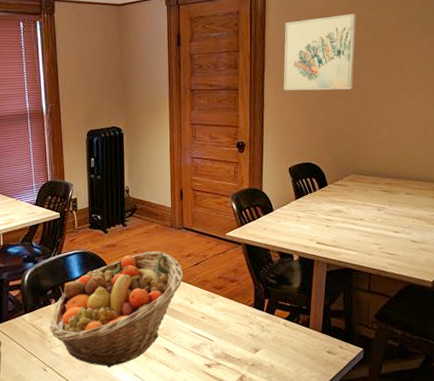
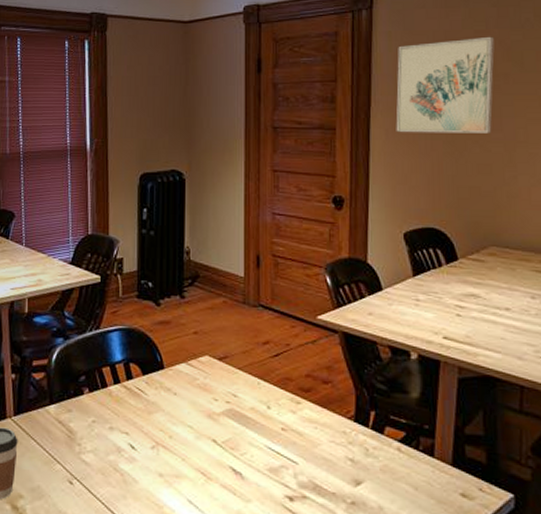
fruit basket: present [49,251,184,368] -> none [79,333,259,488]

